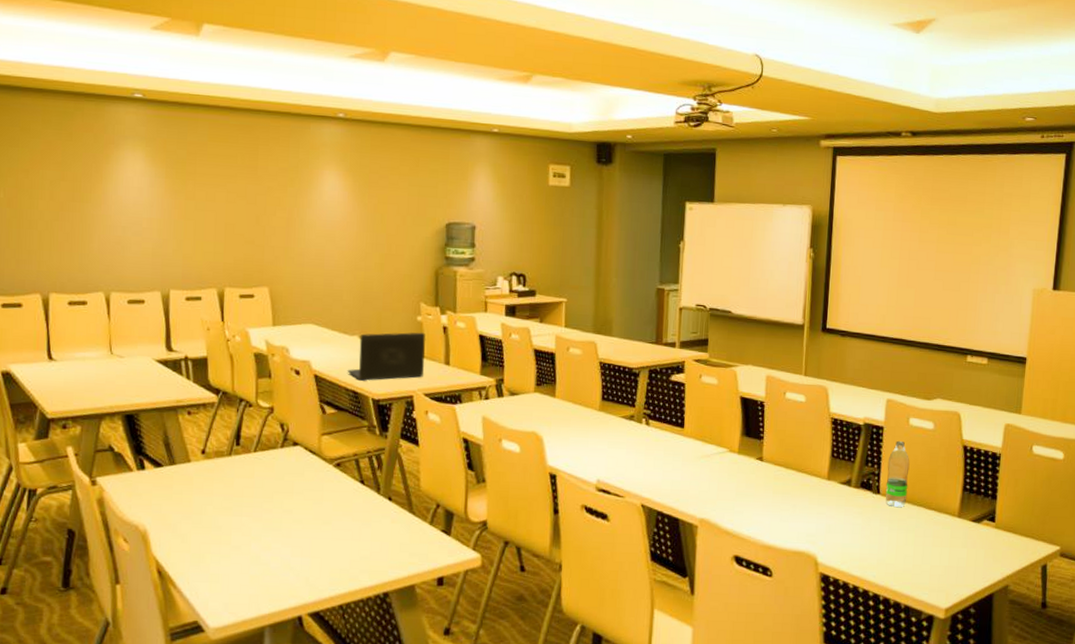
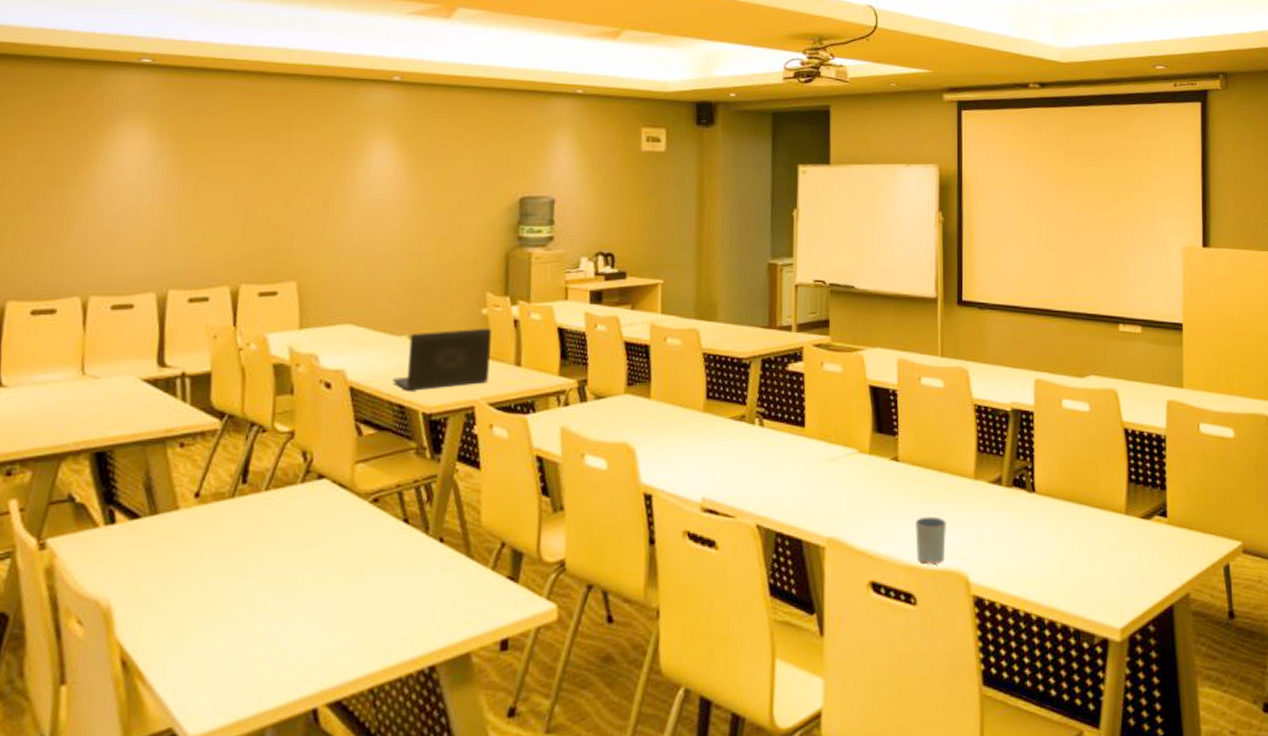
mug: none [774,507,802,546] -> present [915,516,947,564]
bottle: present [885,440,910,508] -> none [1041,427,1067,508]

